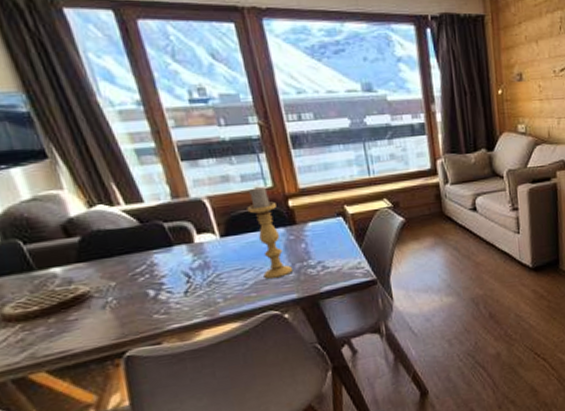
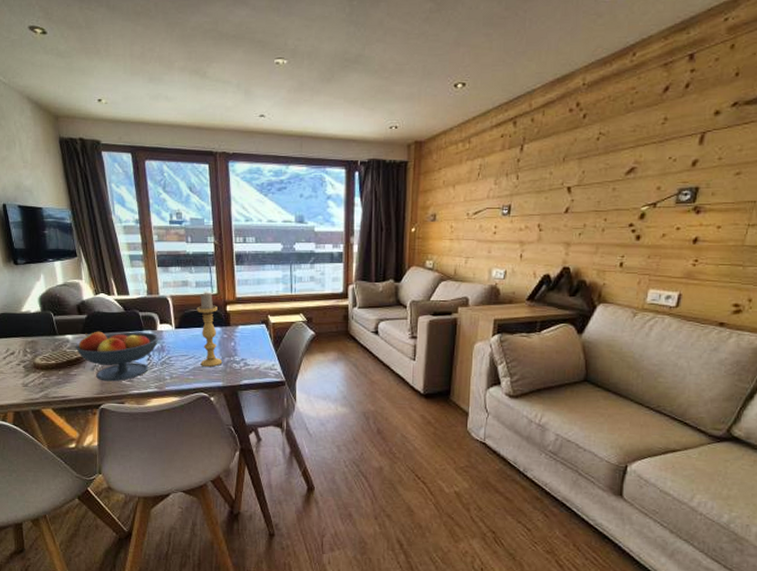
fruit bowl: none [69,247,200,321] -> present [75,331,159,382]

